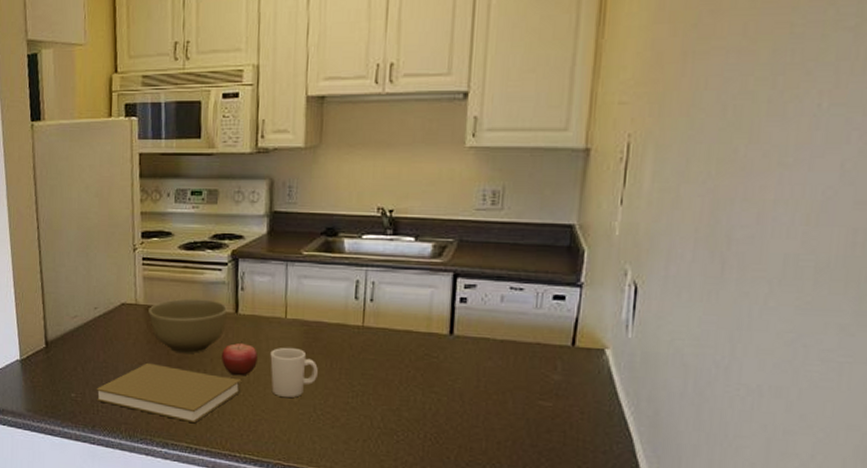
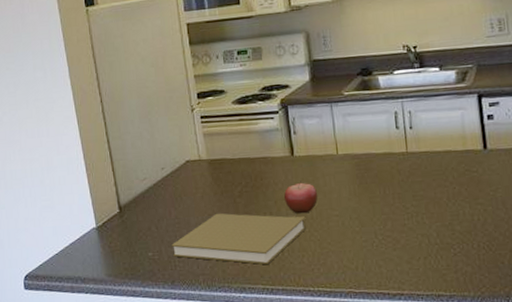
bowl: present [148,298,228,354] -> none [212,146,285,200]
mug: present [270,347,318,399] -> none [328,180,374,229]

